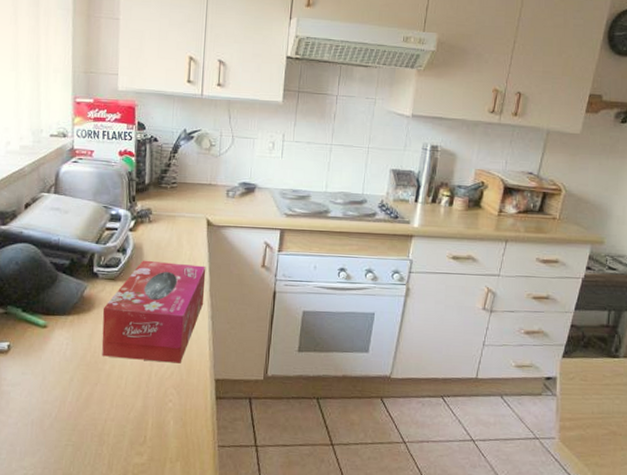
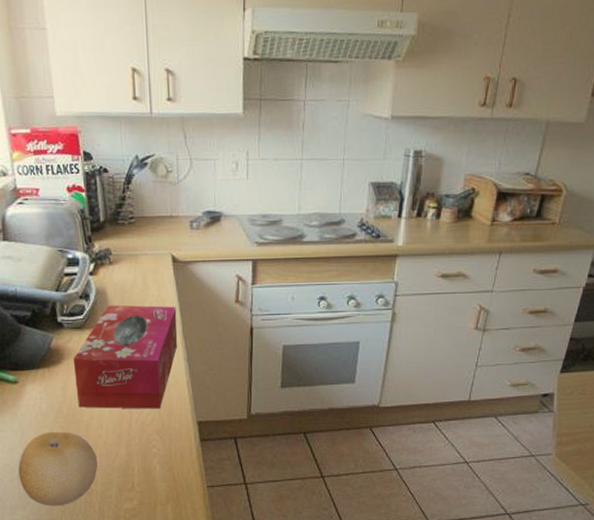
fruit: none [33,378,113,456] -> present [18,431,98,506]

